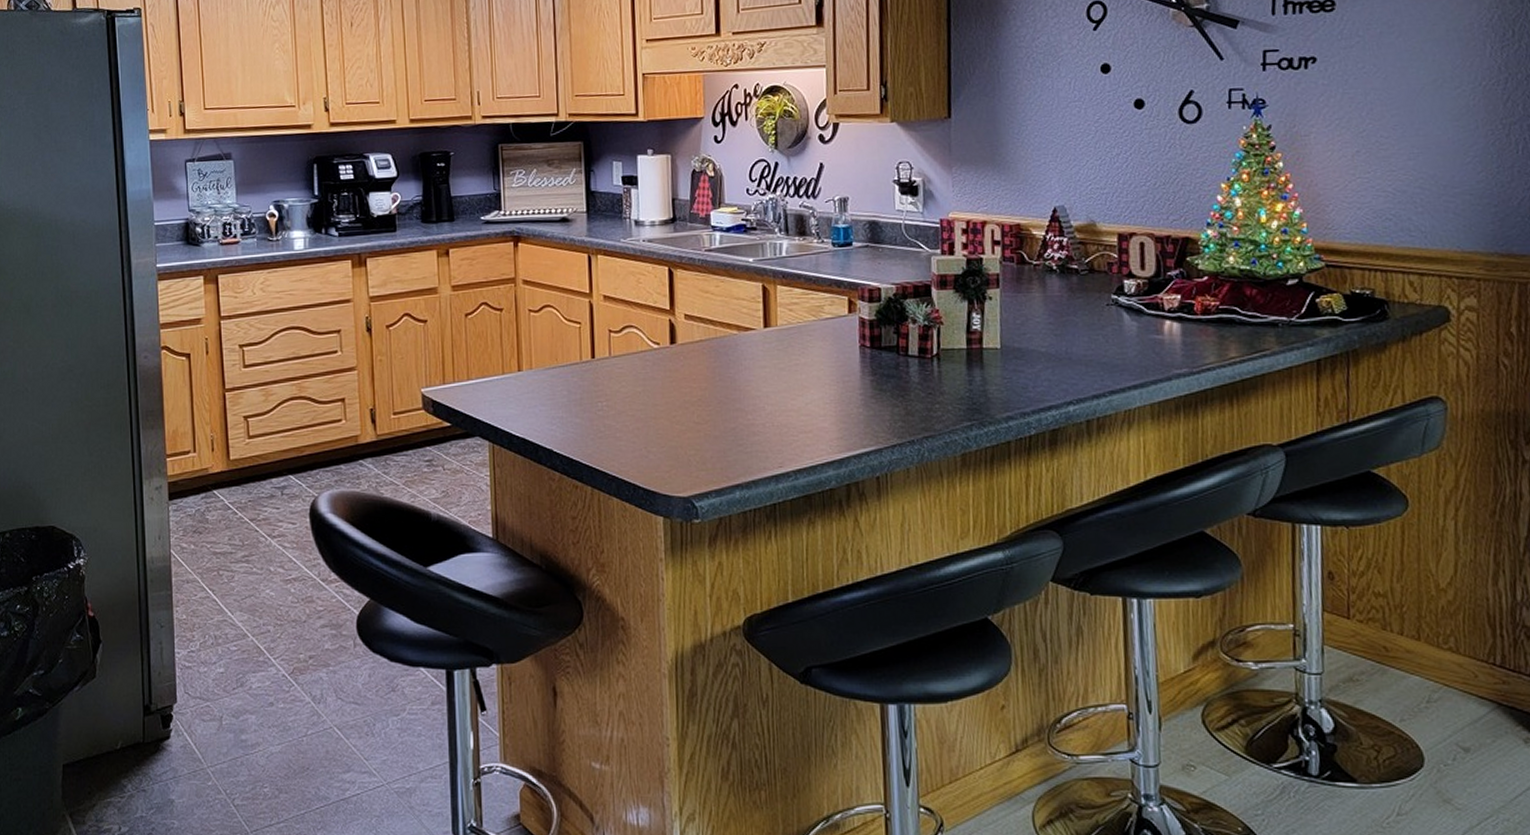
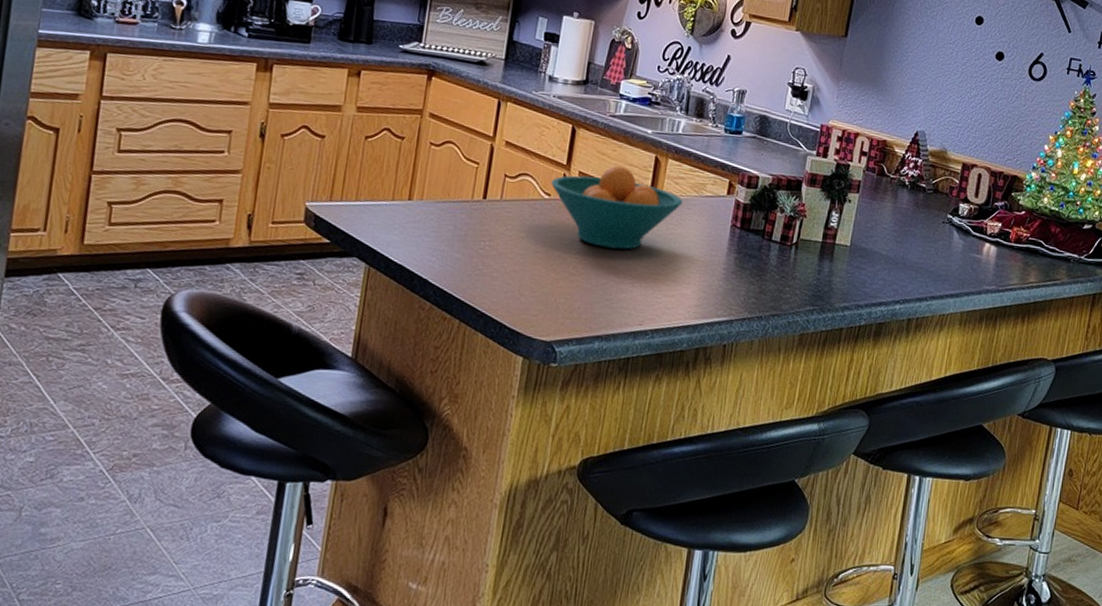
fruit bowl: none [657,301,801,390] -> present [550,165,683,250]

